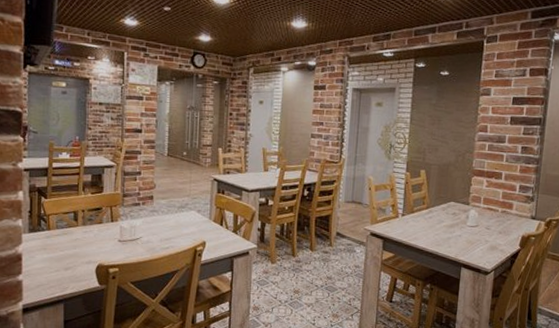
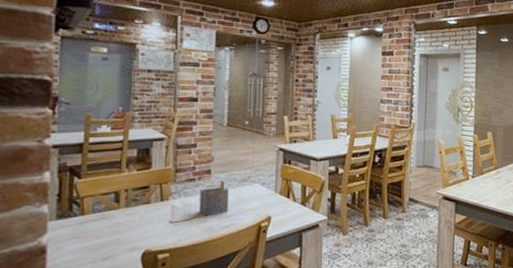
napkin holder: none [143,205,169,237] -> present [199,180,229,216]

